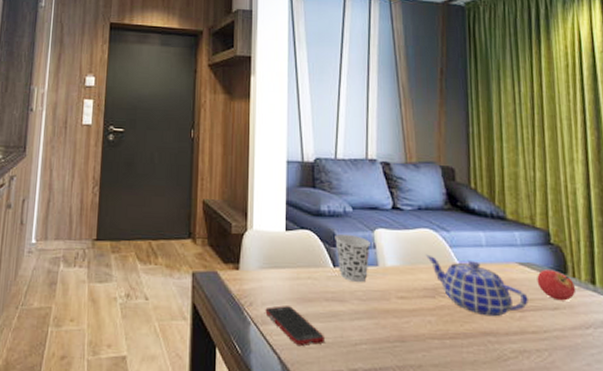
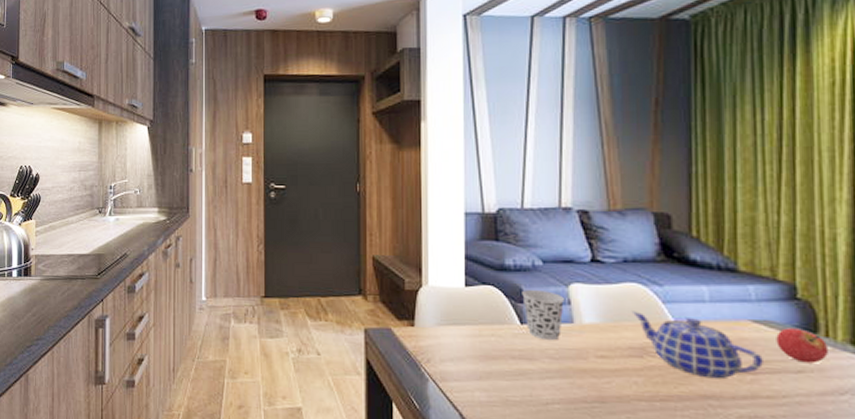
cell phone: present [265,306,324,346] -> none [444,363,511,403]

